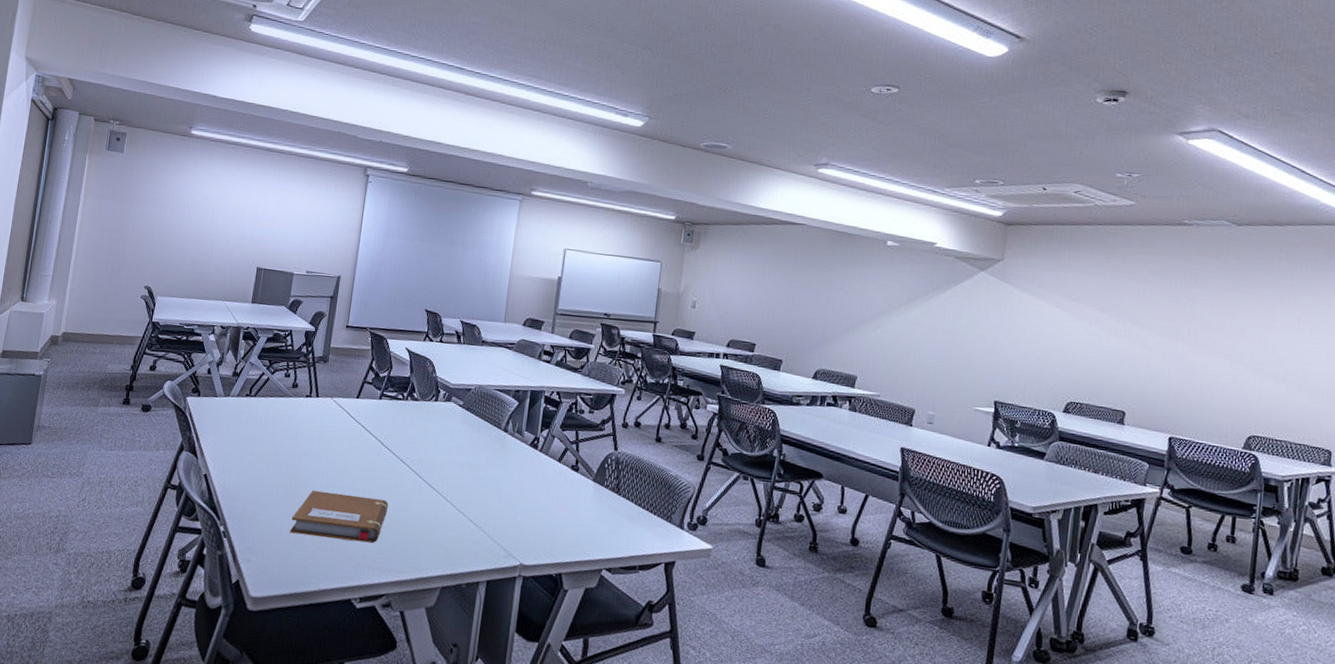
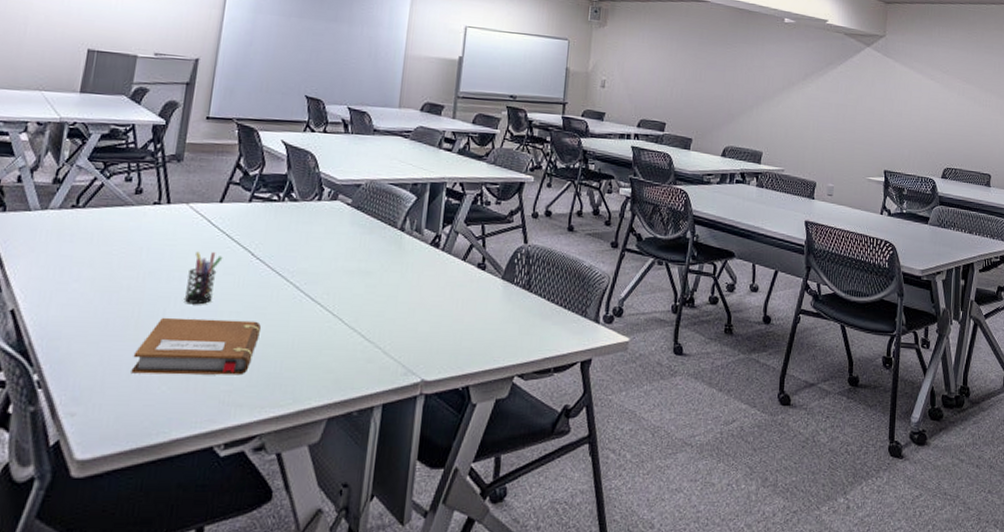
pen holder: none [329,438,359,482] -> present [184,251,223,304]

